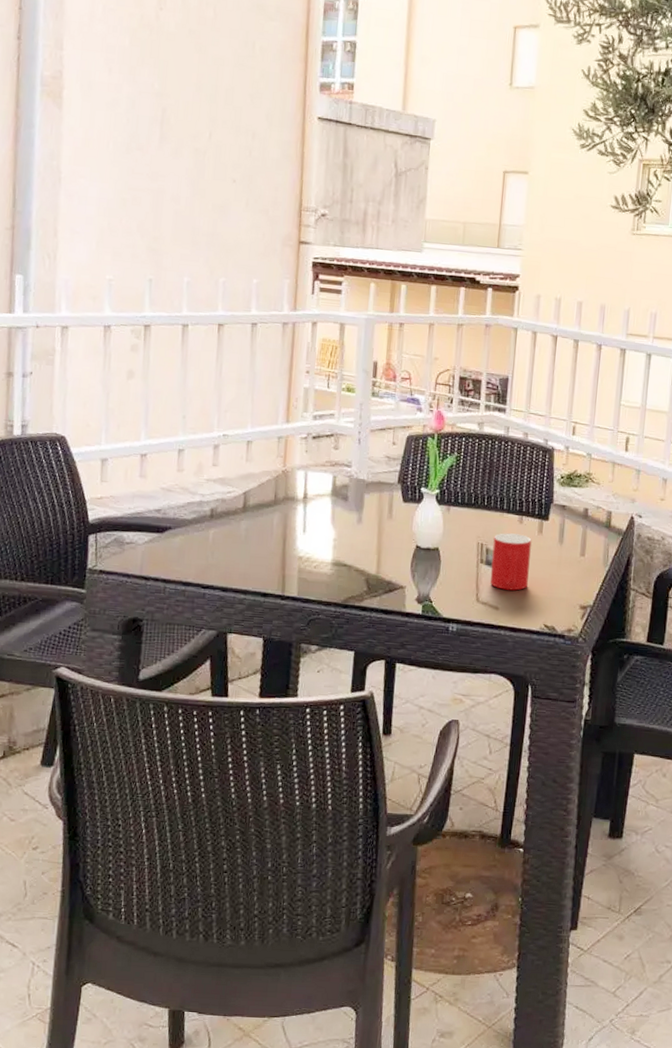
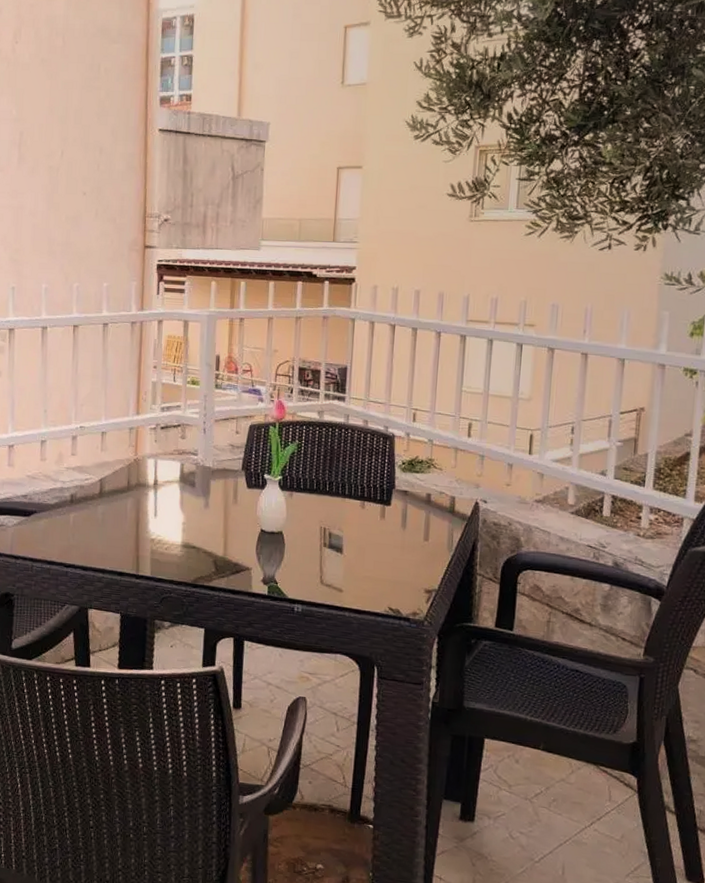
cup: present [490,533,532,591] -> none [333,517,374,574]

